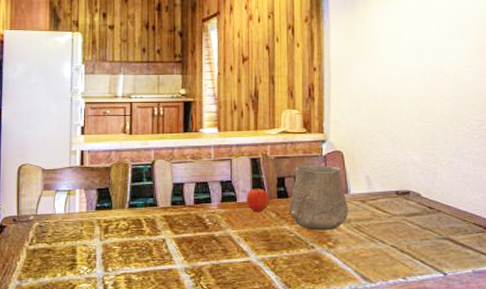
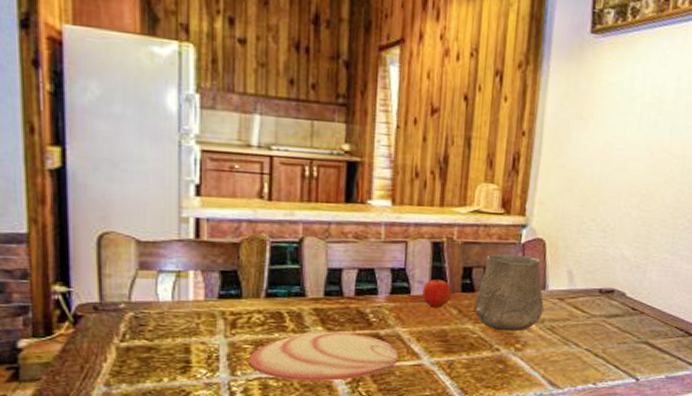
plate: none [118,234,231,276] -> present [249,331,399,381]

